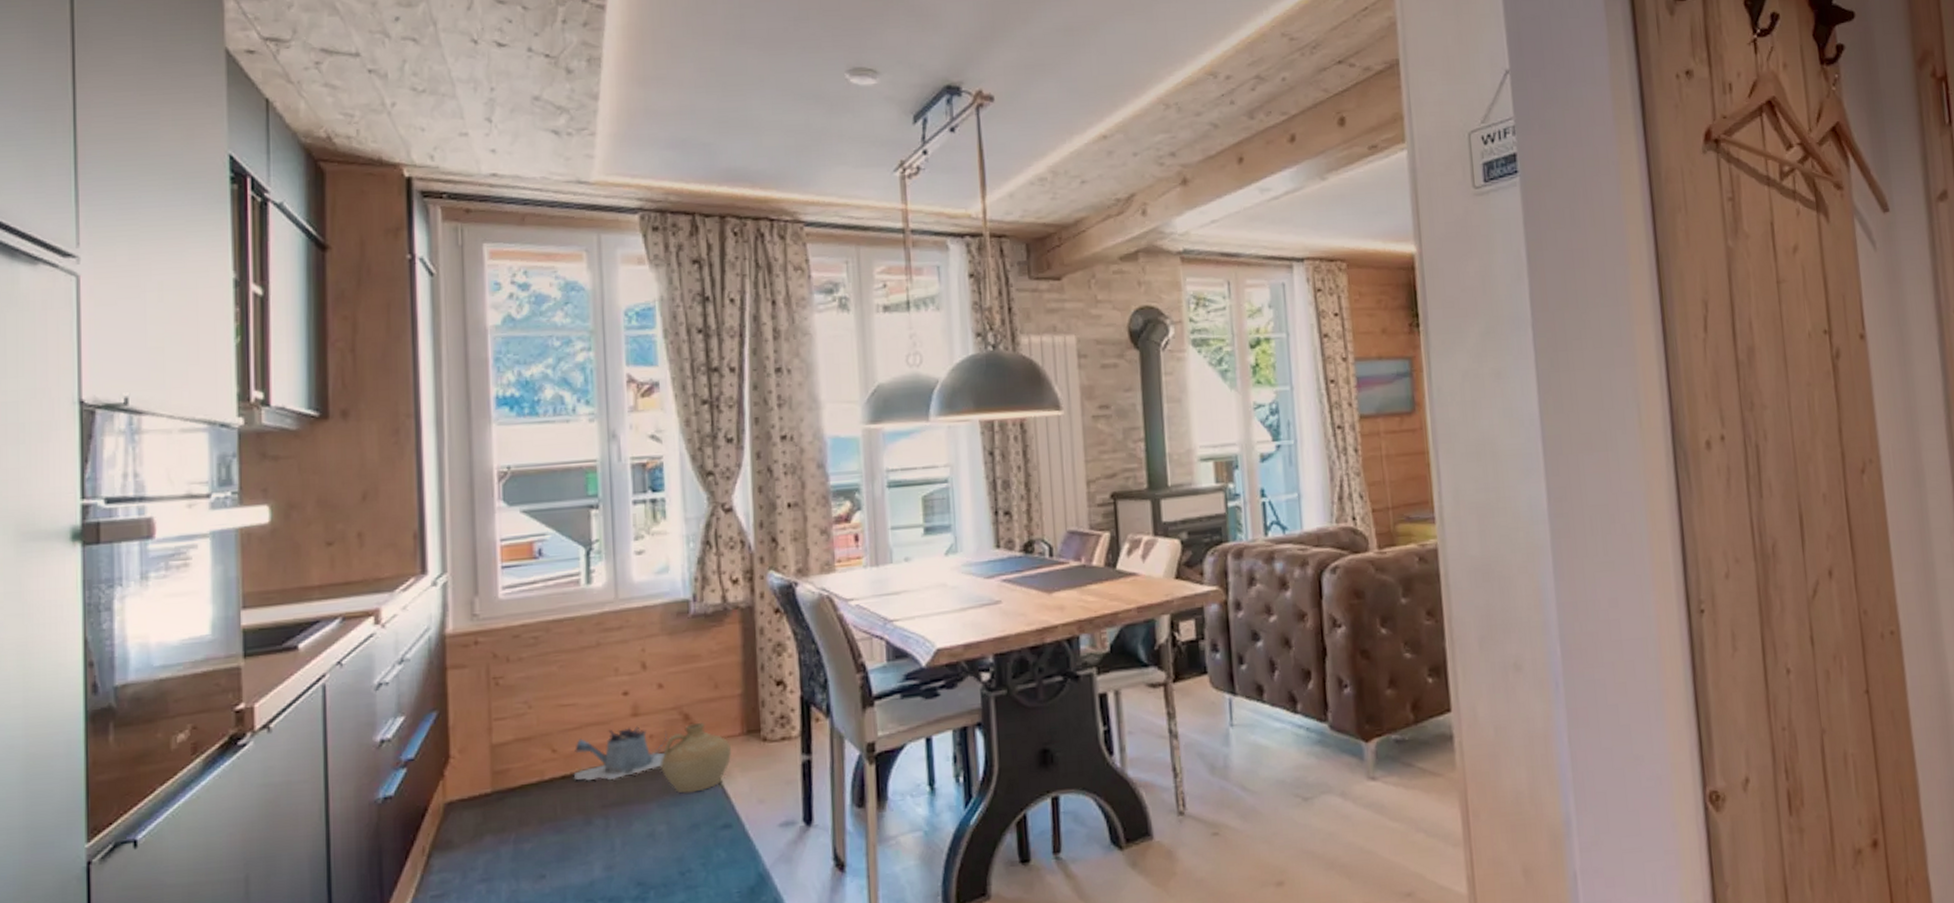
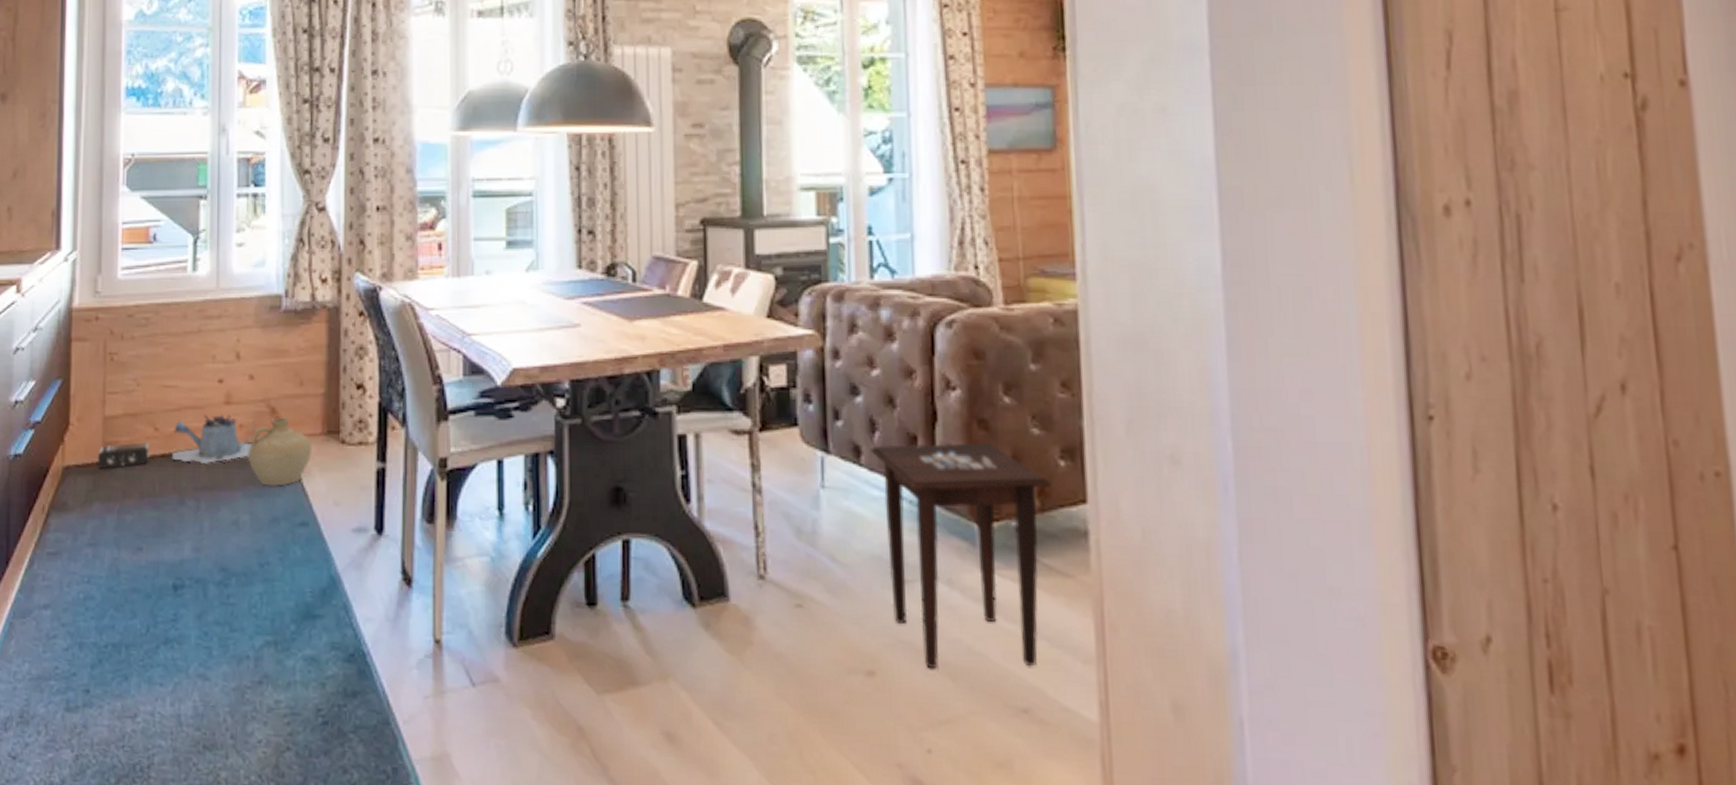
speaker: none [486,766,549,800] -> present [97,442,150,470]
side table: none [1271,669,1423,871] -> present [870,442,1052,668]

